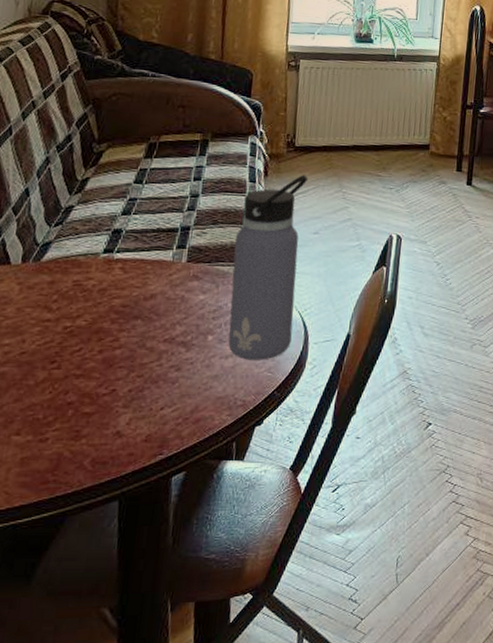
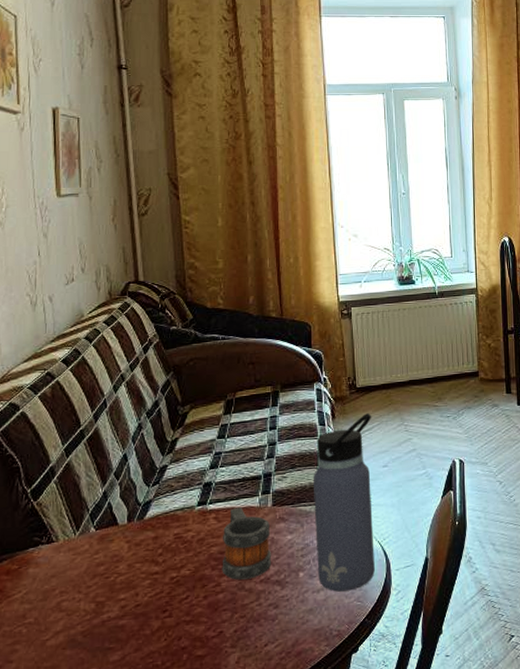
mug: none [122,259,182,337] -> present [222,507,272,580]

